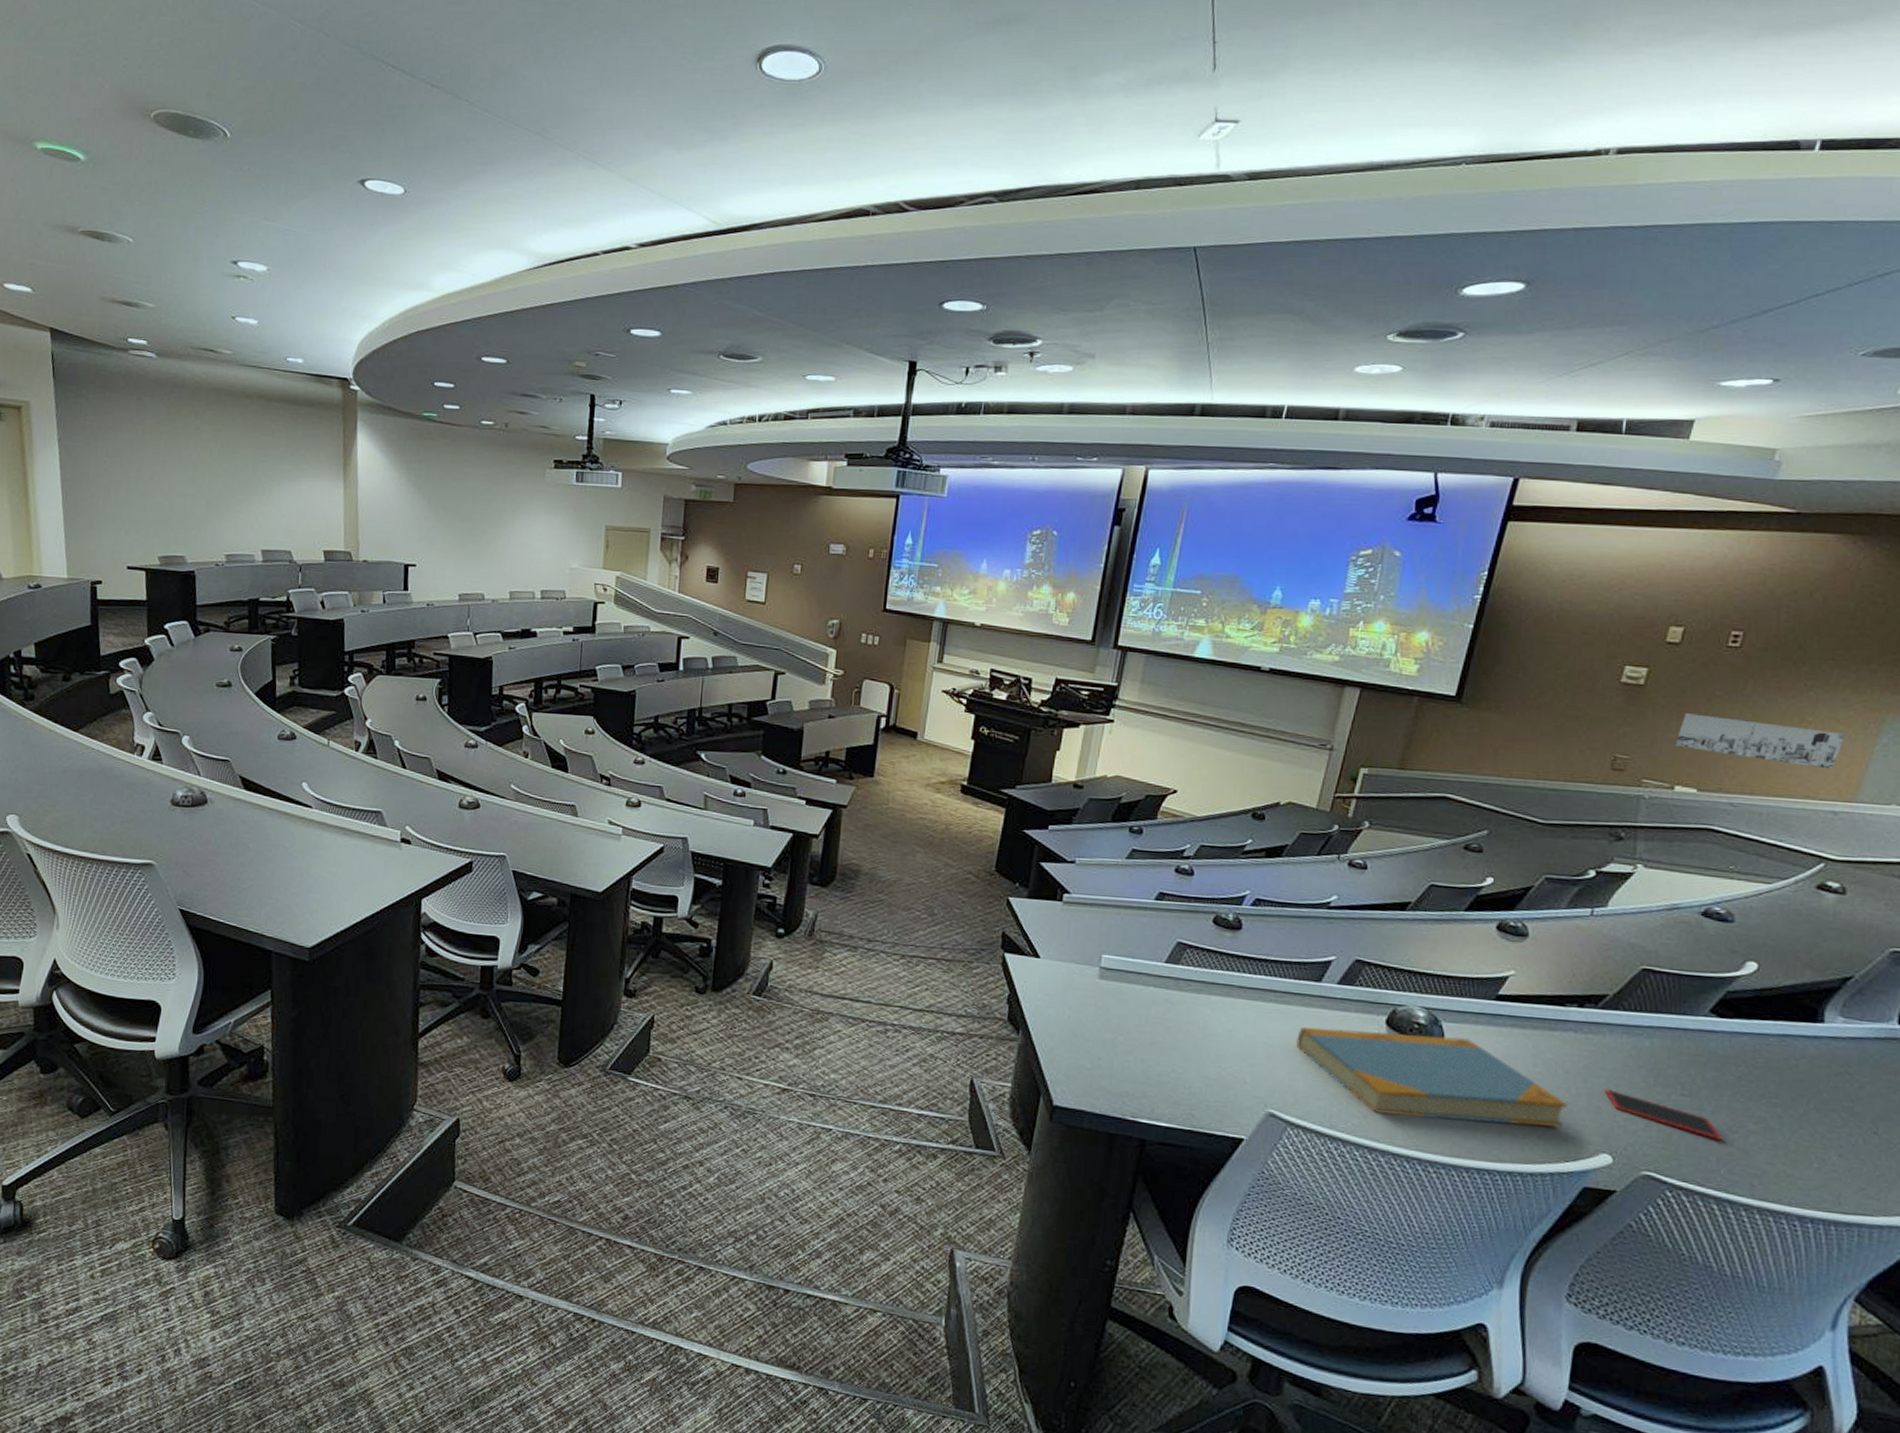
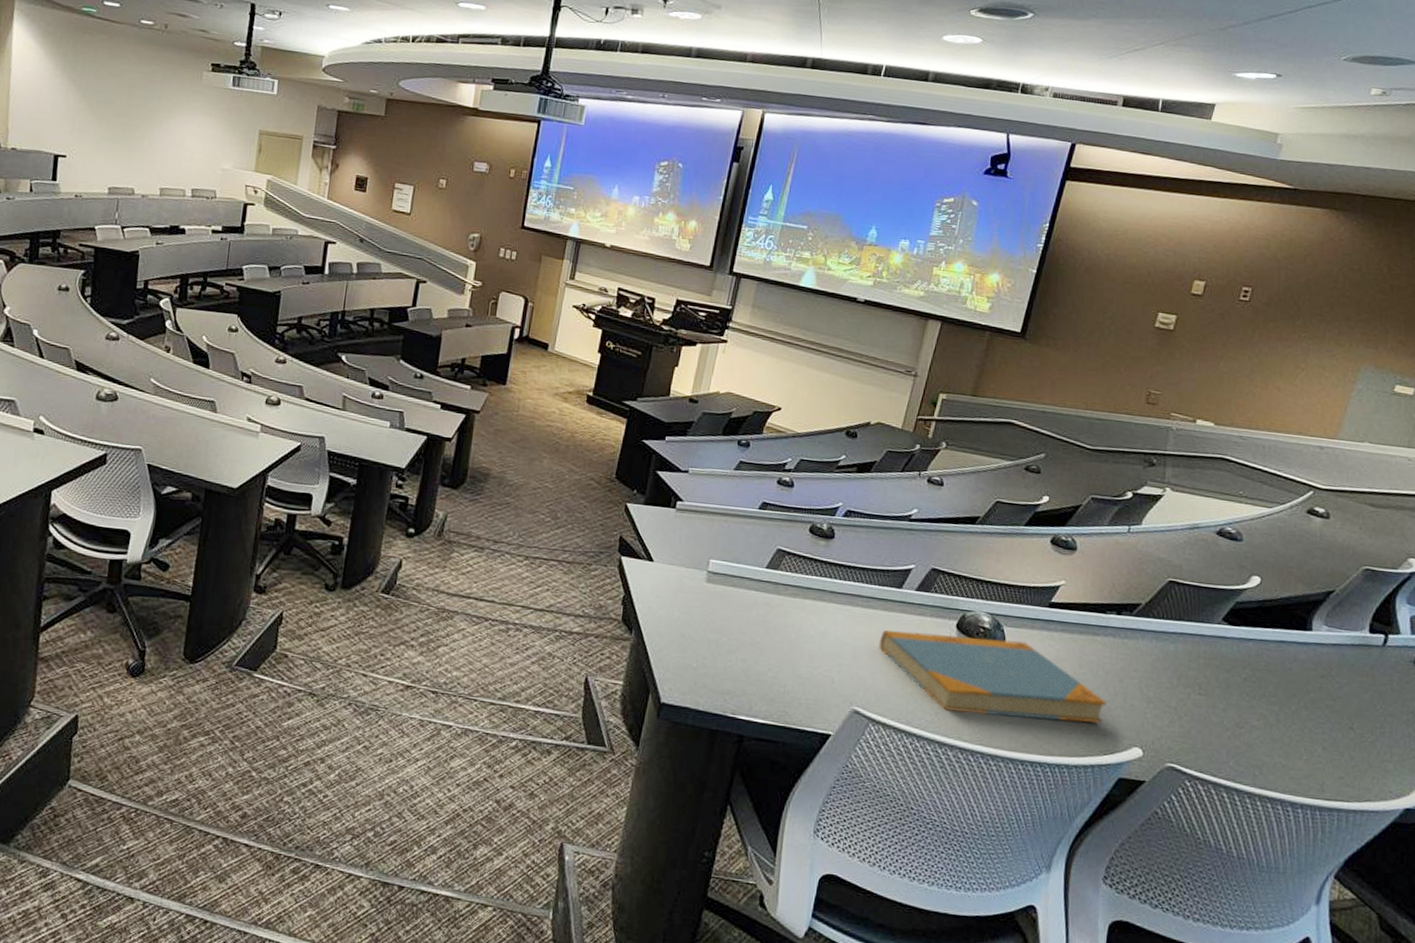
smartphone: present [1604,1089,1723,1141] -> none [1137,688,1232,735]
wall art: present [1675,713,1846,769] -> none [1197,356,1330,410]

